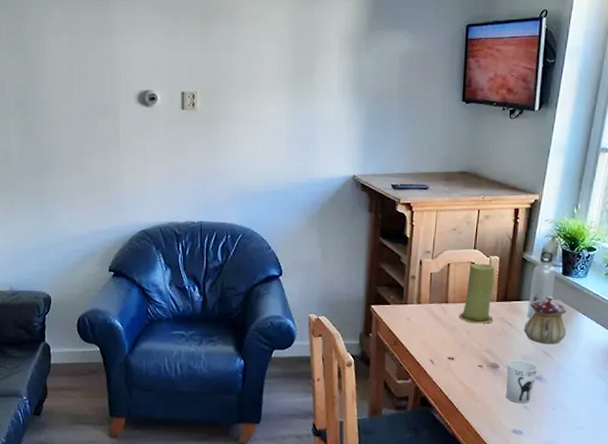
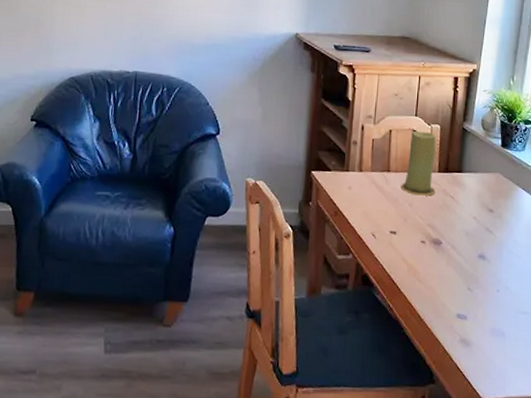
cup: present [506,360,538,403] -> none [449,236,481,284]
teapot: present [523,296,567,344] -> none [465,169,507,221]
water bottle: present [527,251,556,318] -> none [469,122,495,191]

